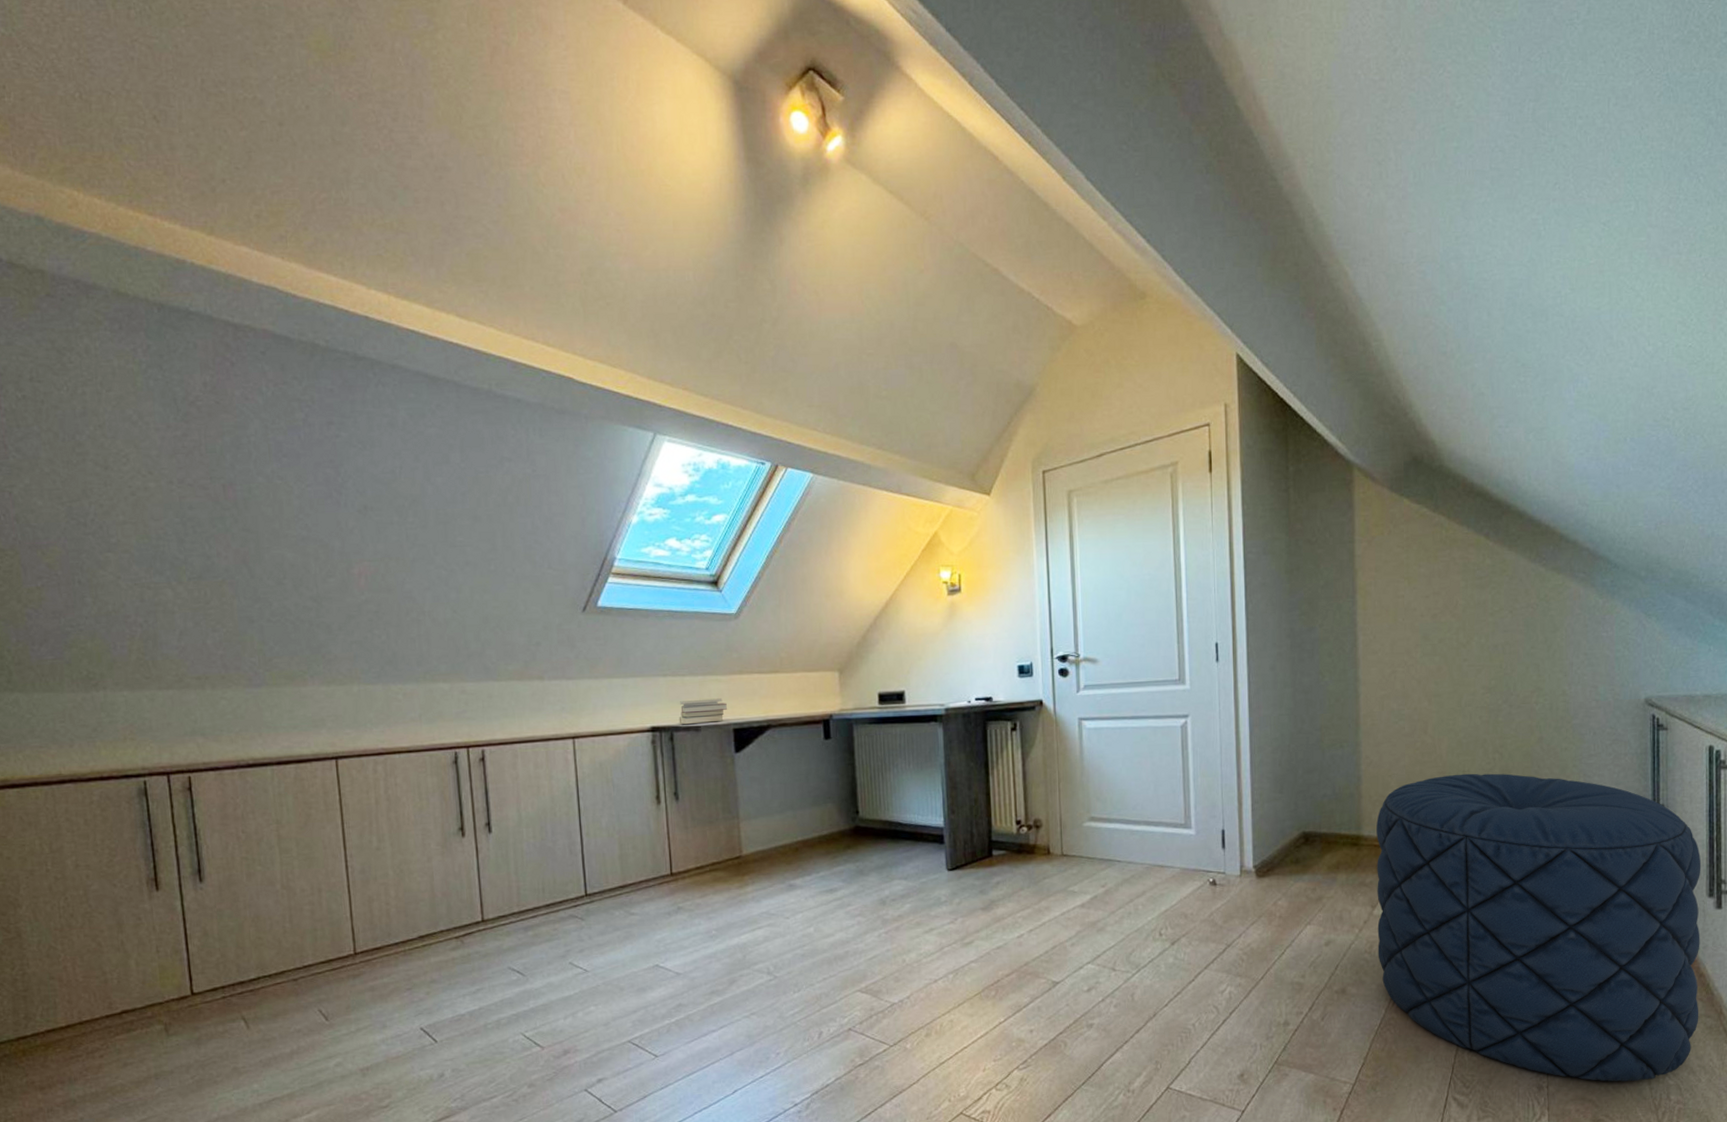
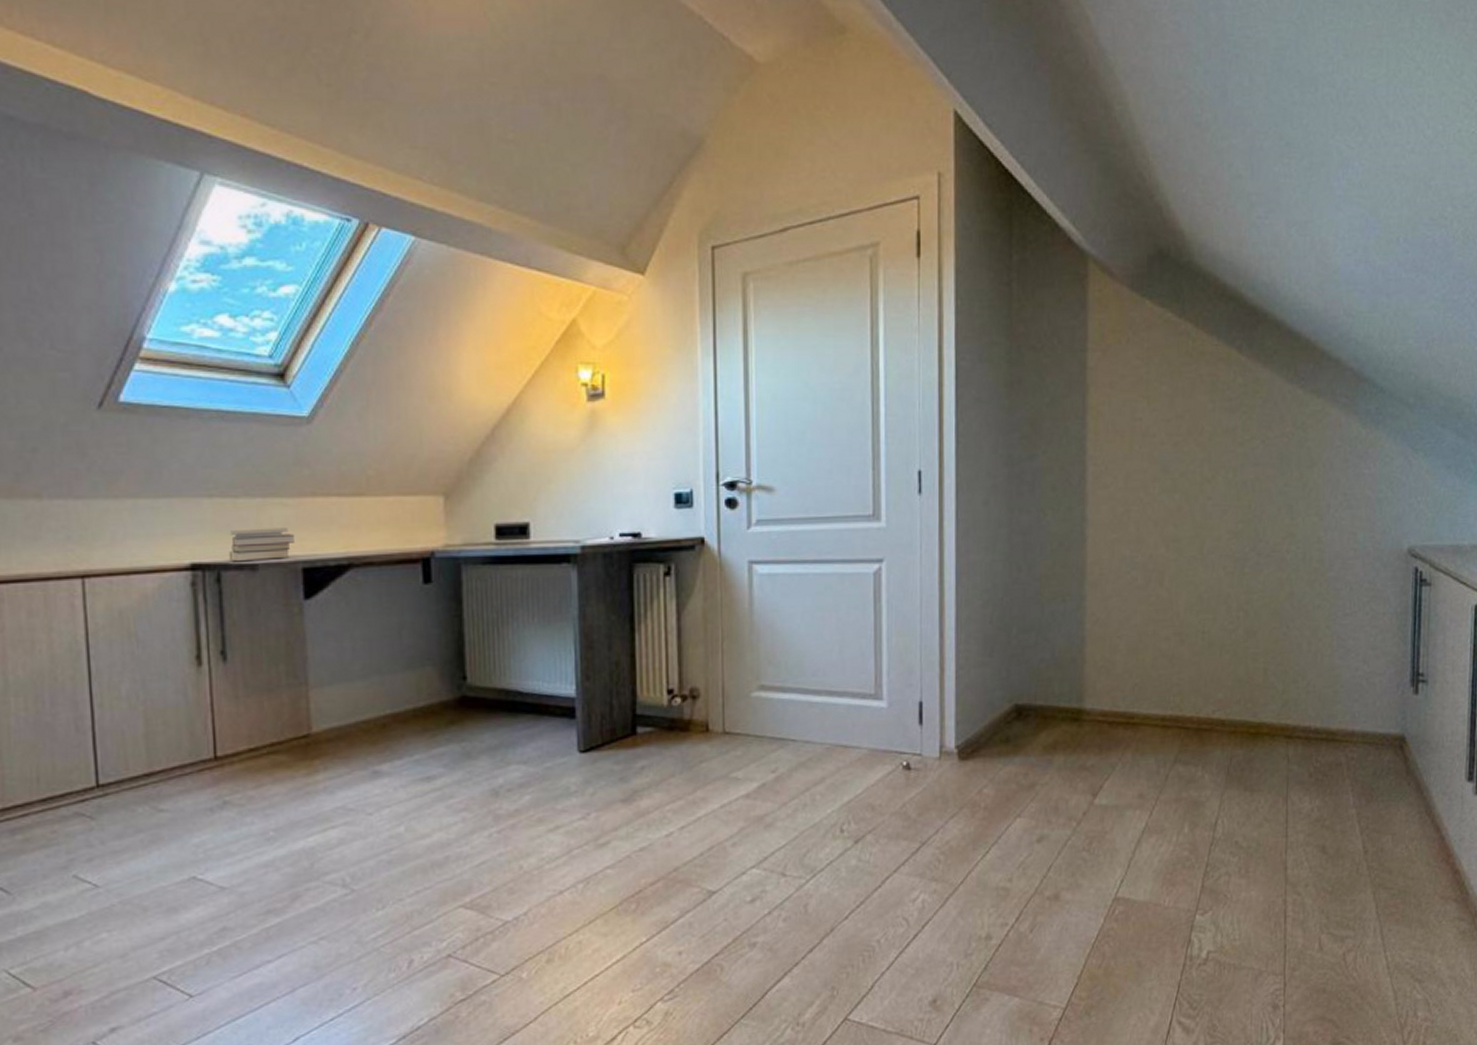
pouf: present [1376,773,1701,1082] -> none [1097,634,1462,998]

